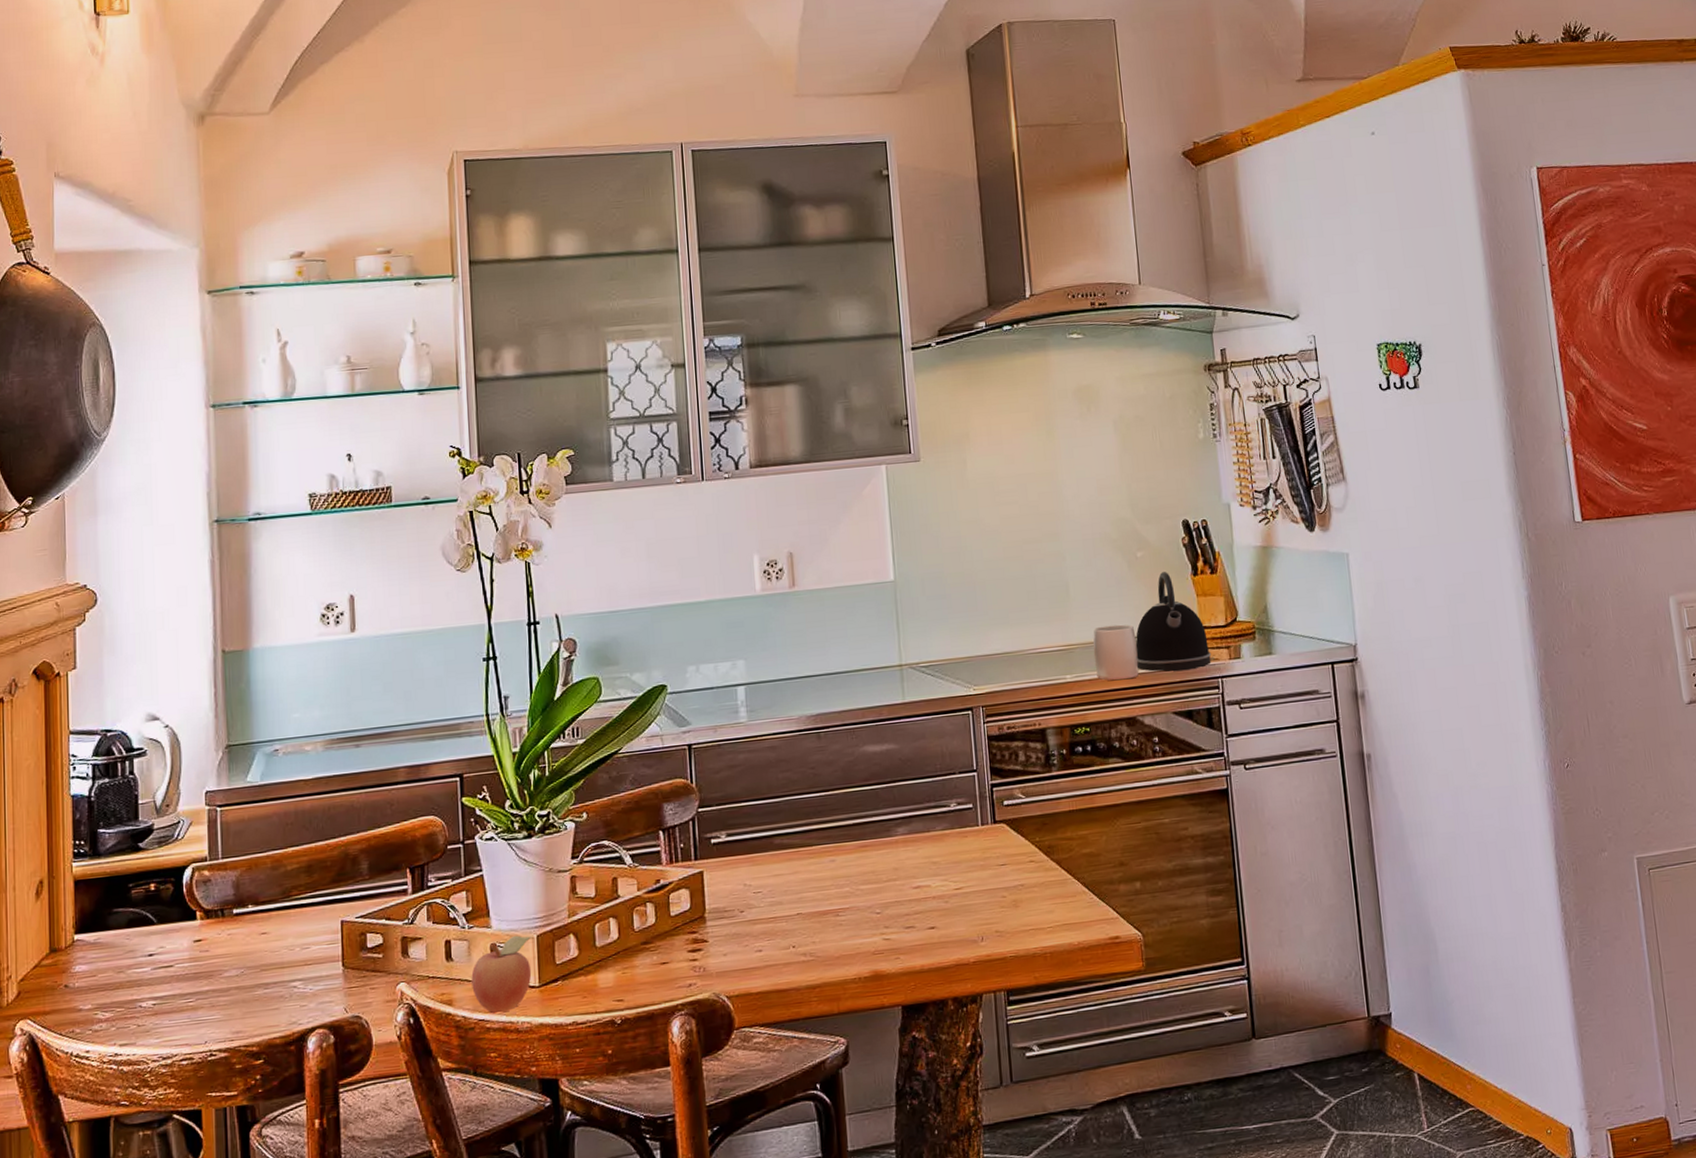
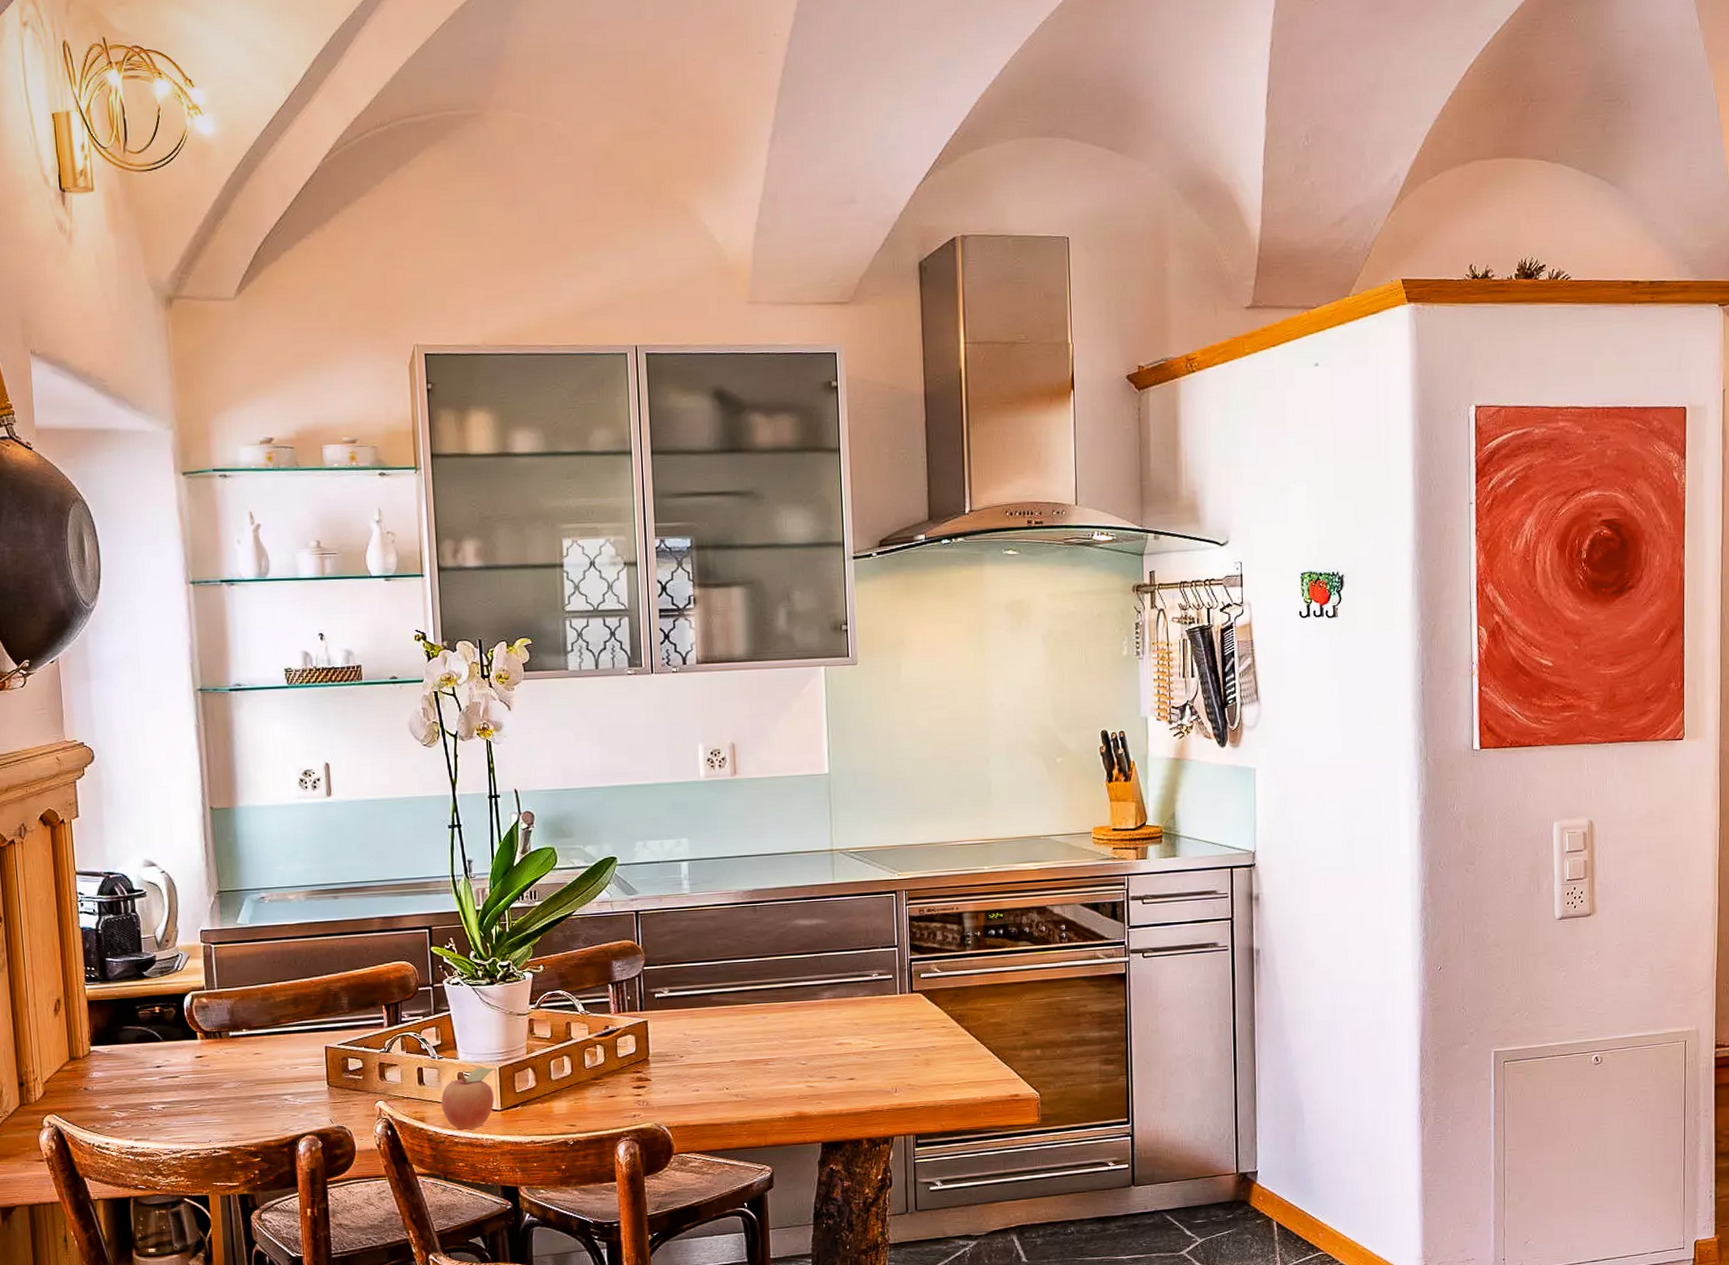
mug: present [1093,624,1139,681] -> none [1010,823,1052,873]
kettle: present [1135,572,1212,672] -> none [1050,777,1120,868]

